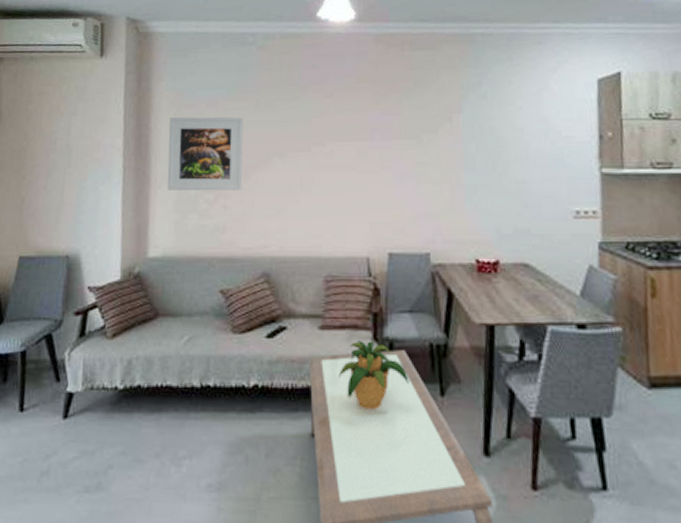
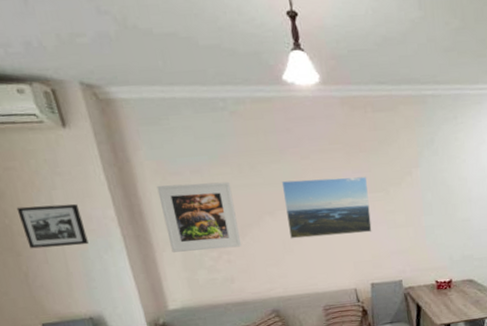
picture frame: none [34,130,92,174] -> present [16,203,89,249]
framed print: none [297,119,397,187] -> present [281,176,372,239]

